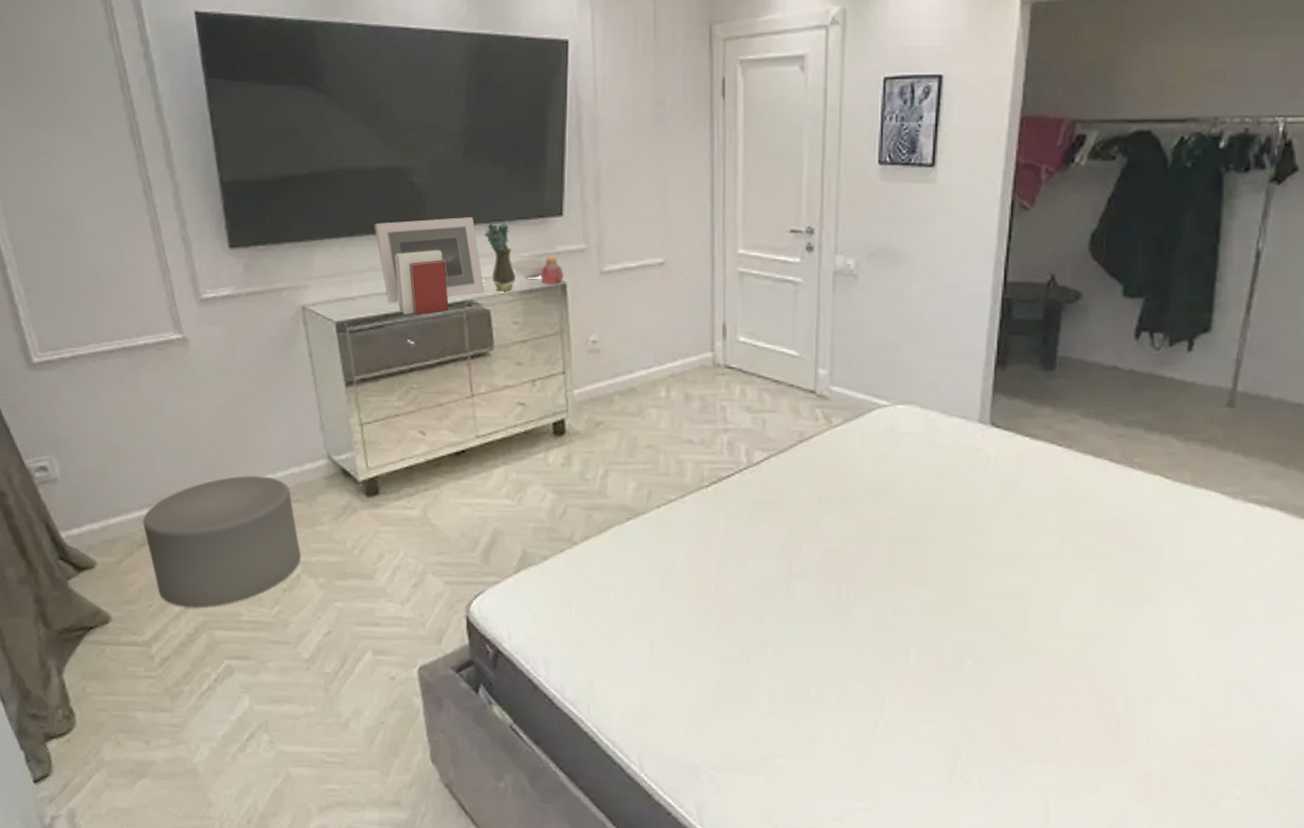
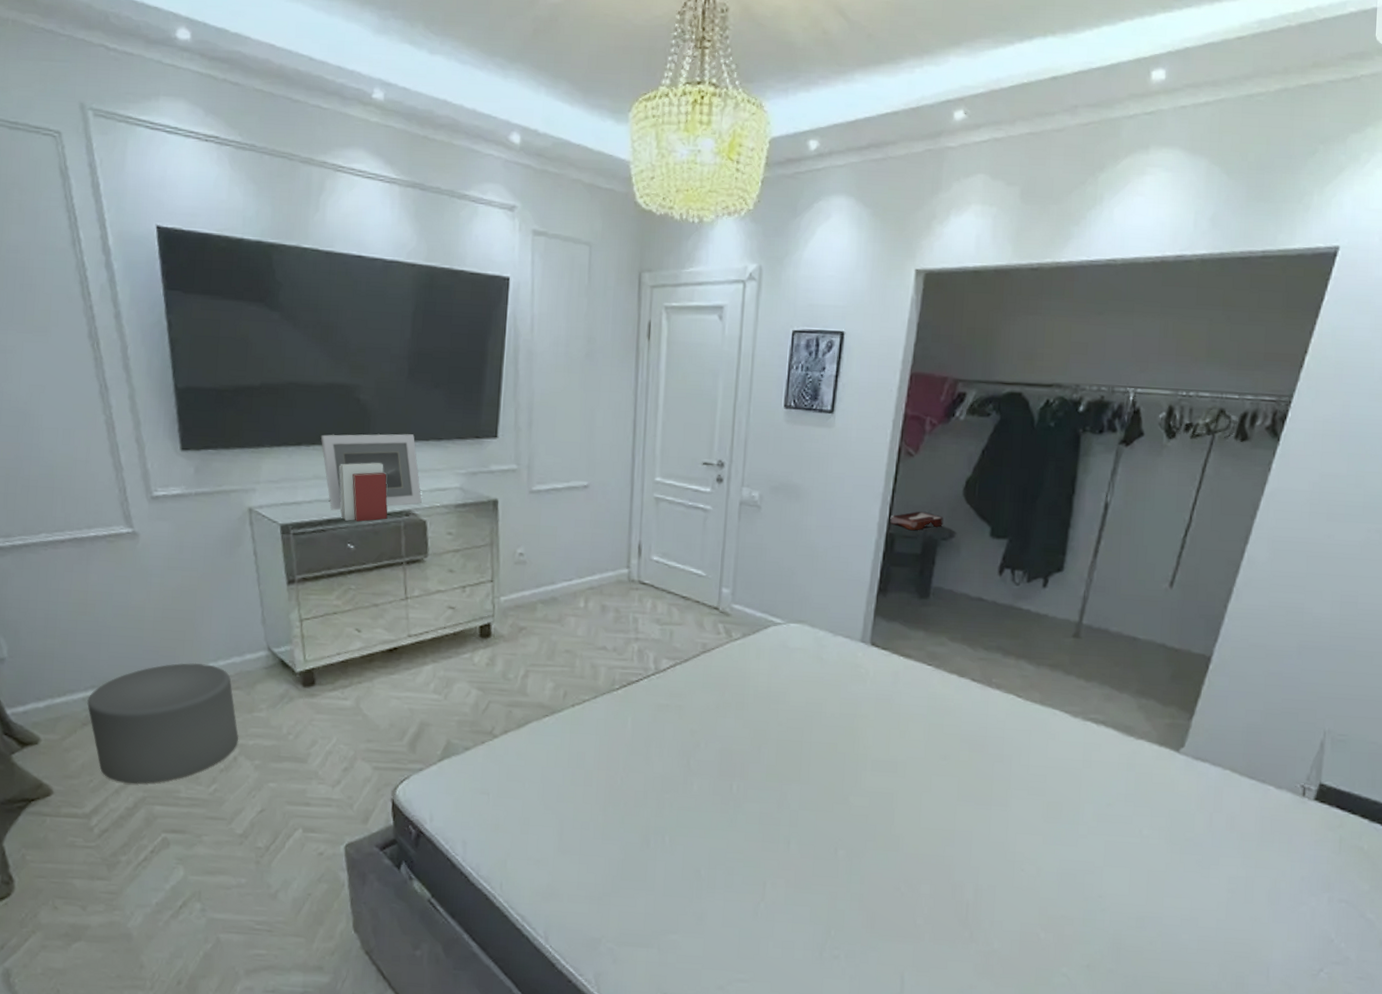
vase: present [485,221,517,291] -> none [424,438,452,504]
bowl: present [511,258,547,279] -> none [447,475,481,494]
potion bottle: present [539,256,564,286] -> none [473,473,496,502]
decorative tray: none [1006,271,1067,294] -> present [890,511,944,531]

